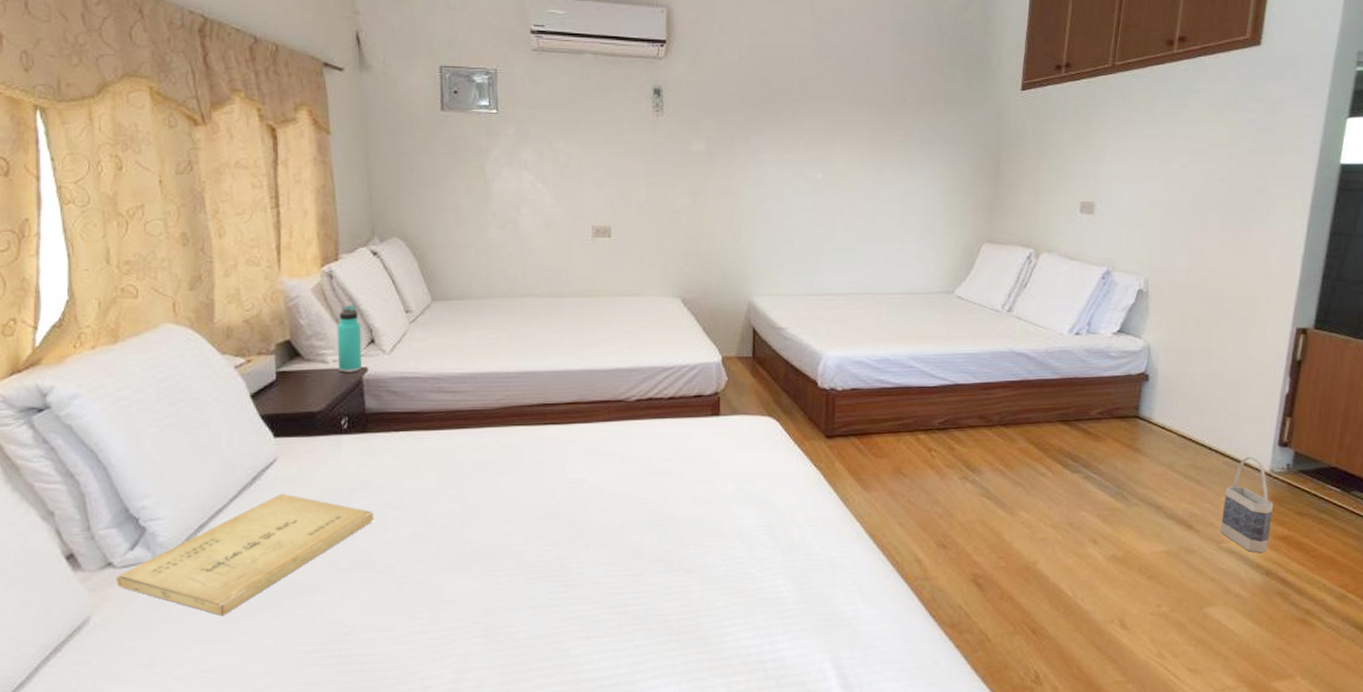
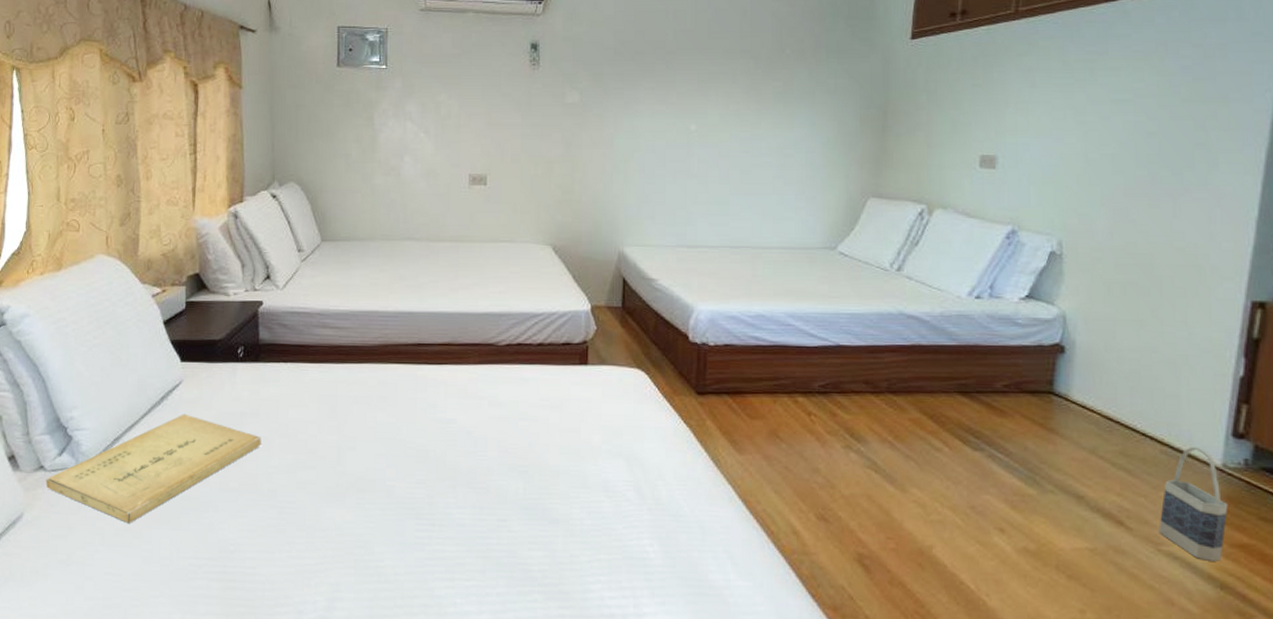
thermos bottle: present [336,305,363,373] -> none [237,243,259,305]

